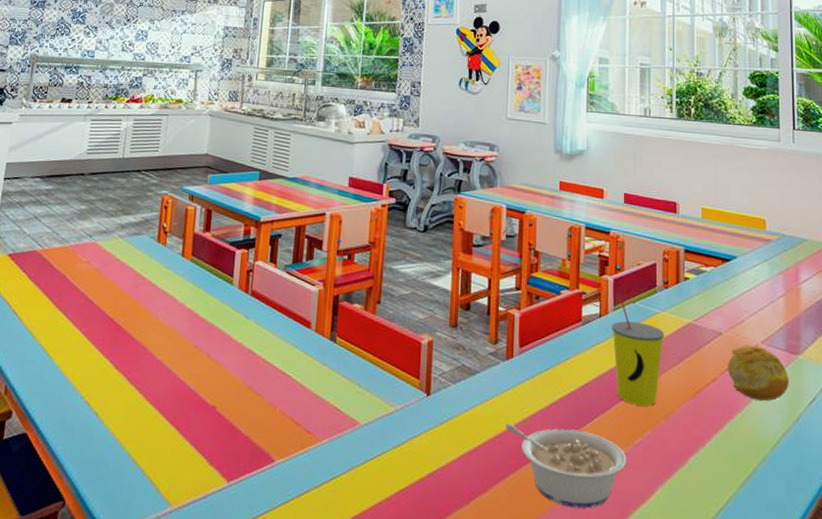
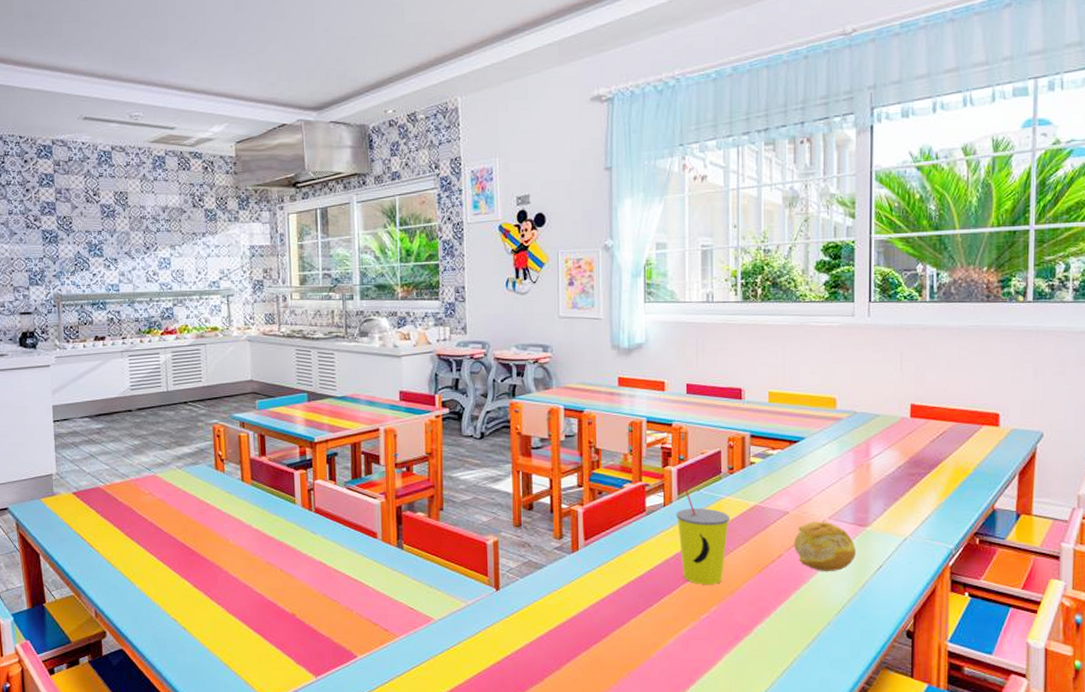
legume: present [505,423,627,509] -> none [574,609,694,677]

